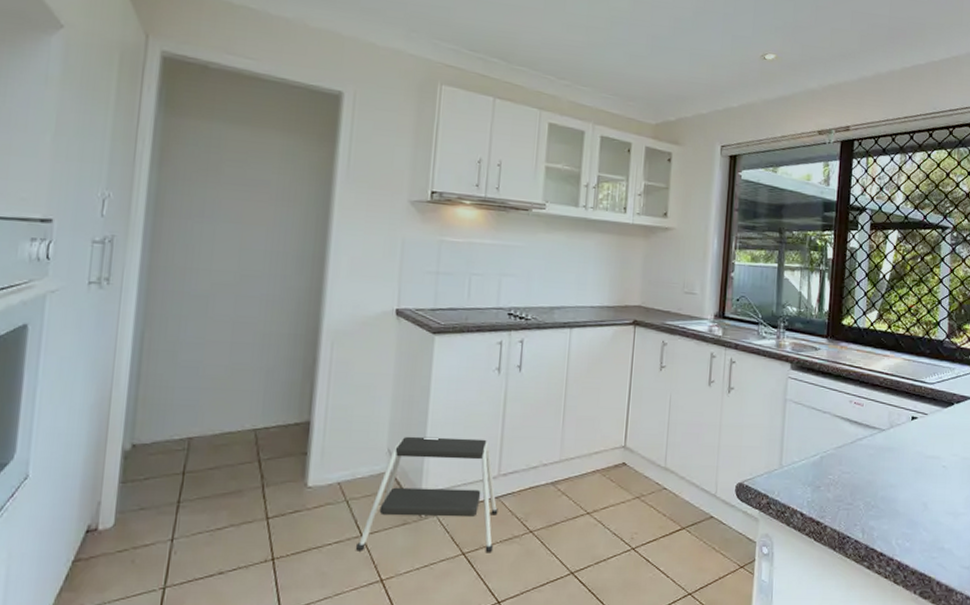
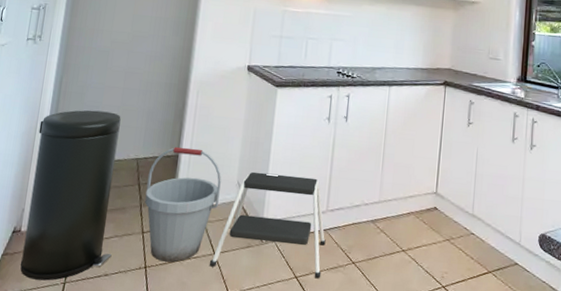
pedal bin: none [100,372,230,588] -> present [20,110,121,281]
bucket: none [268,411,367,551] -> present [144,146,222,262]

